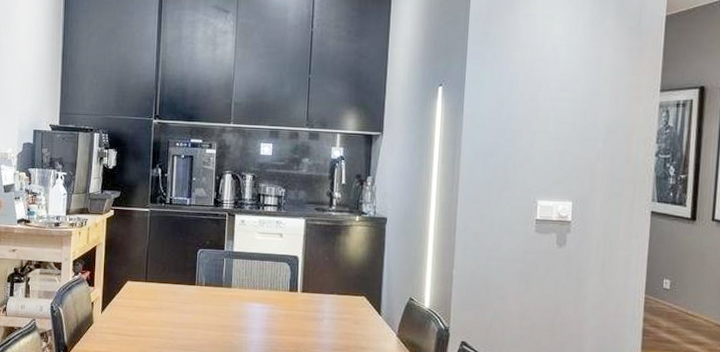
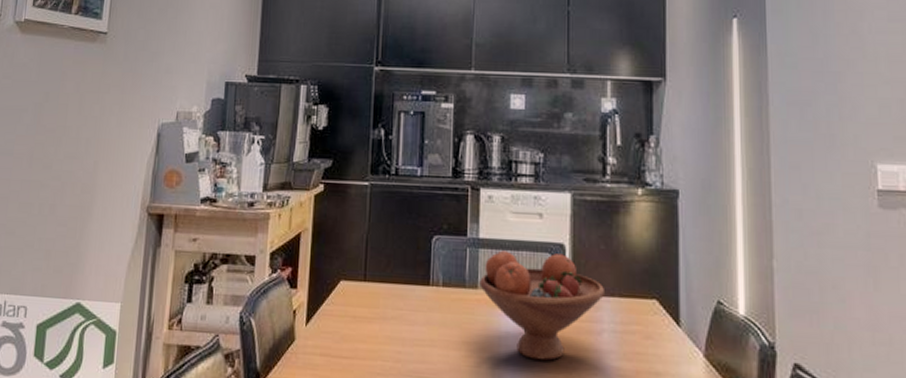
fruit bowl: none [233,260,327,339] -> present [480,250,606,361]

